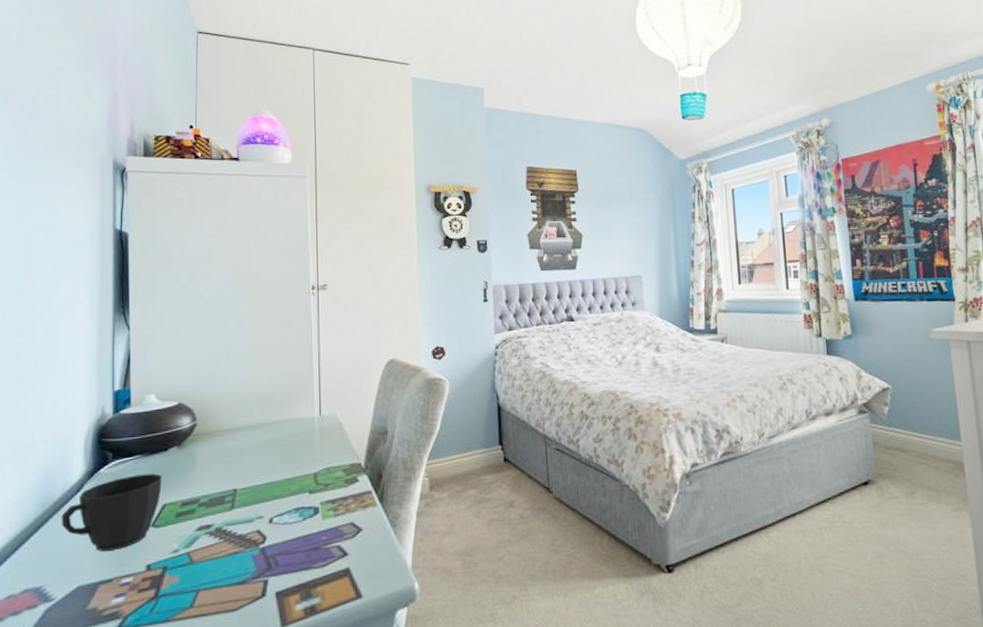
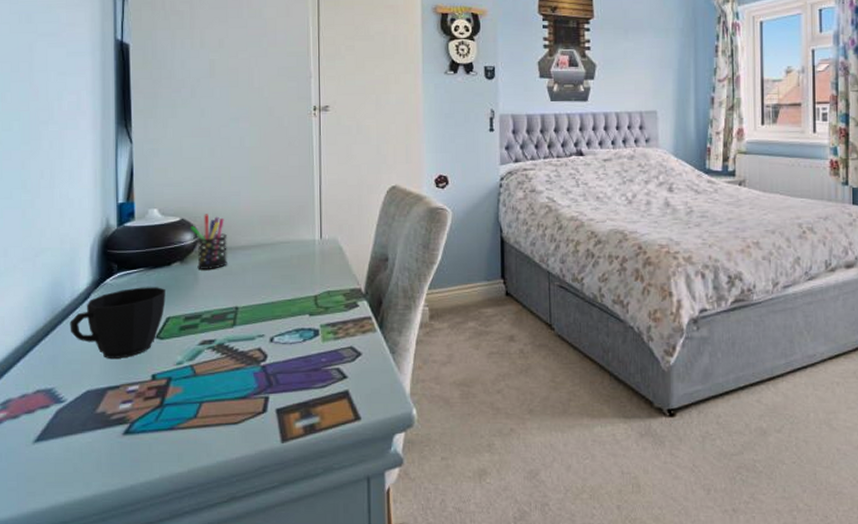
pen holder: none [187,396,226,453] -> present [189,214,227,269]

